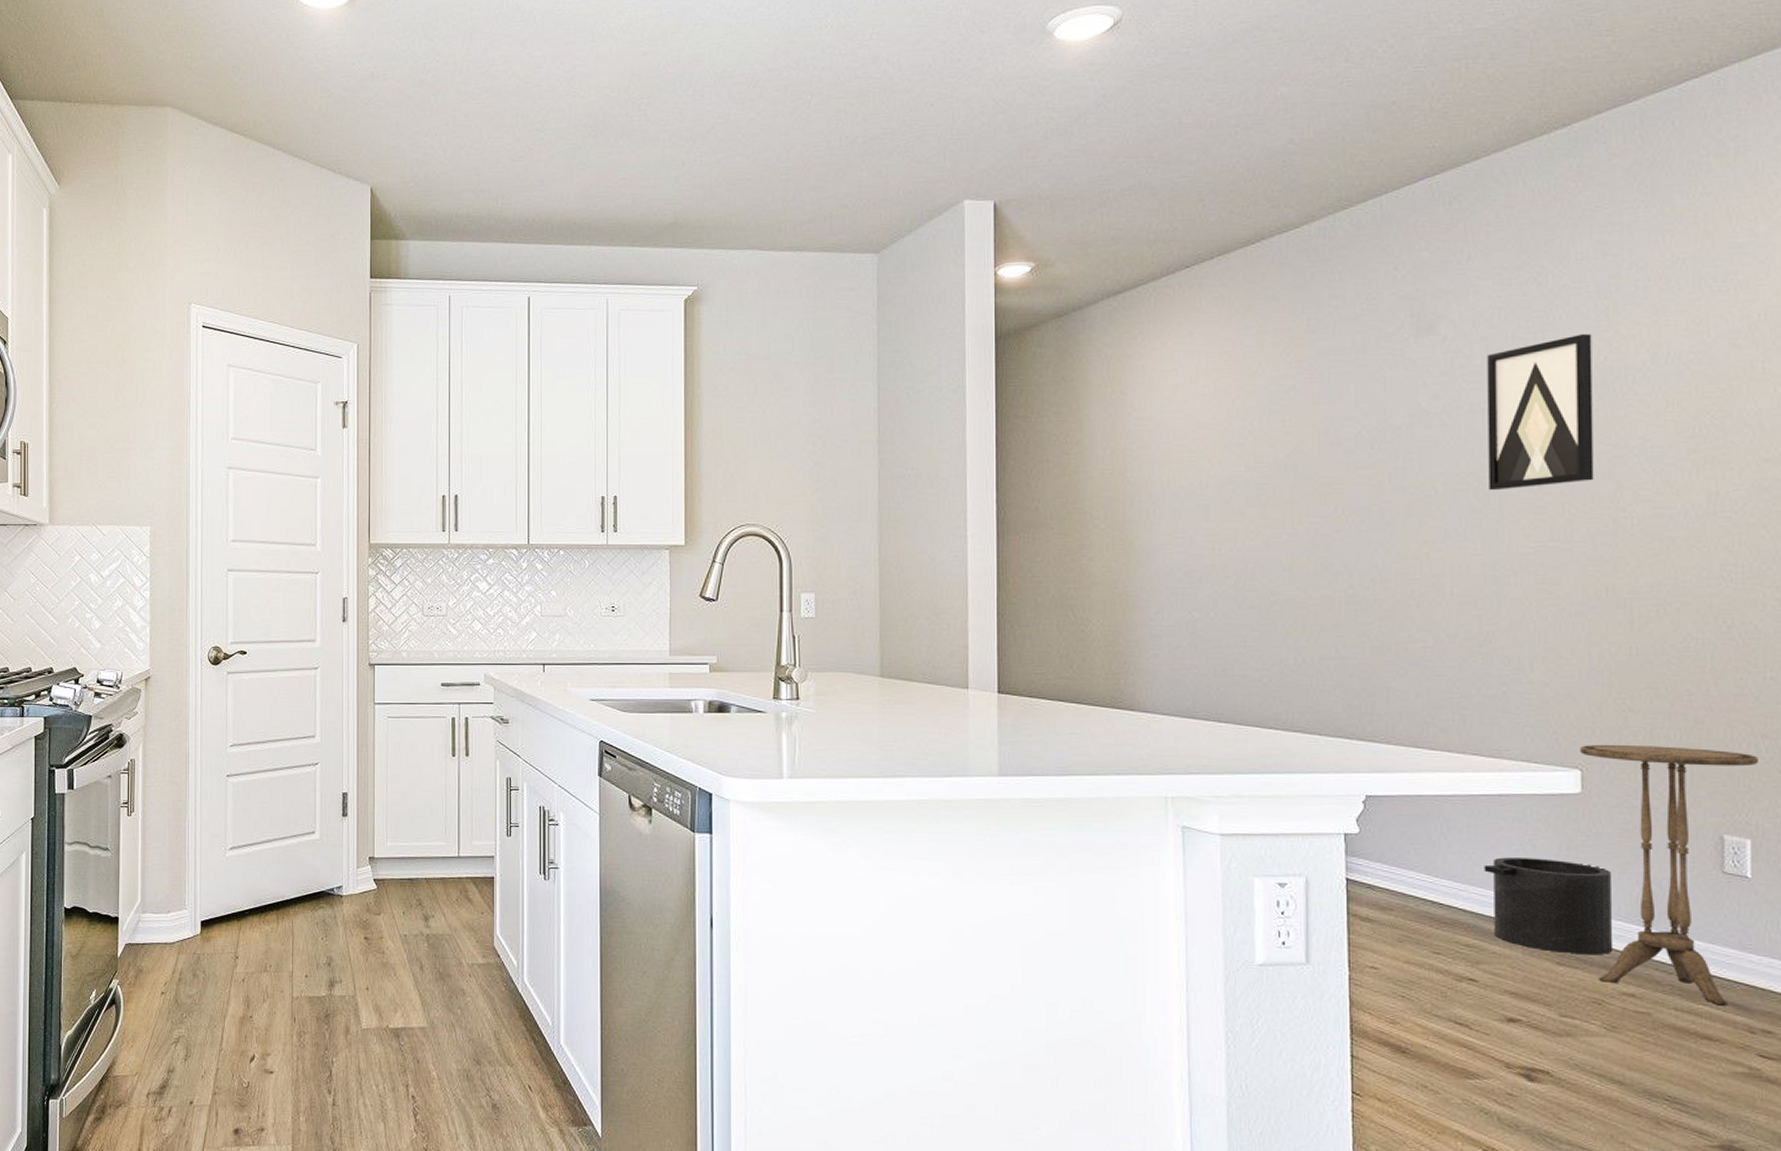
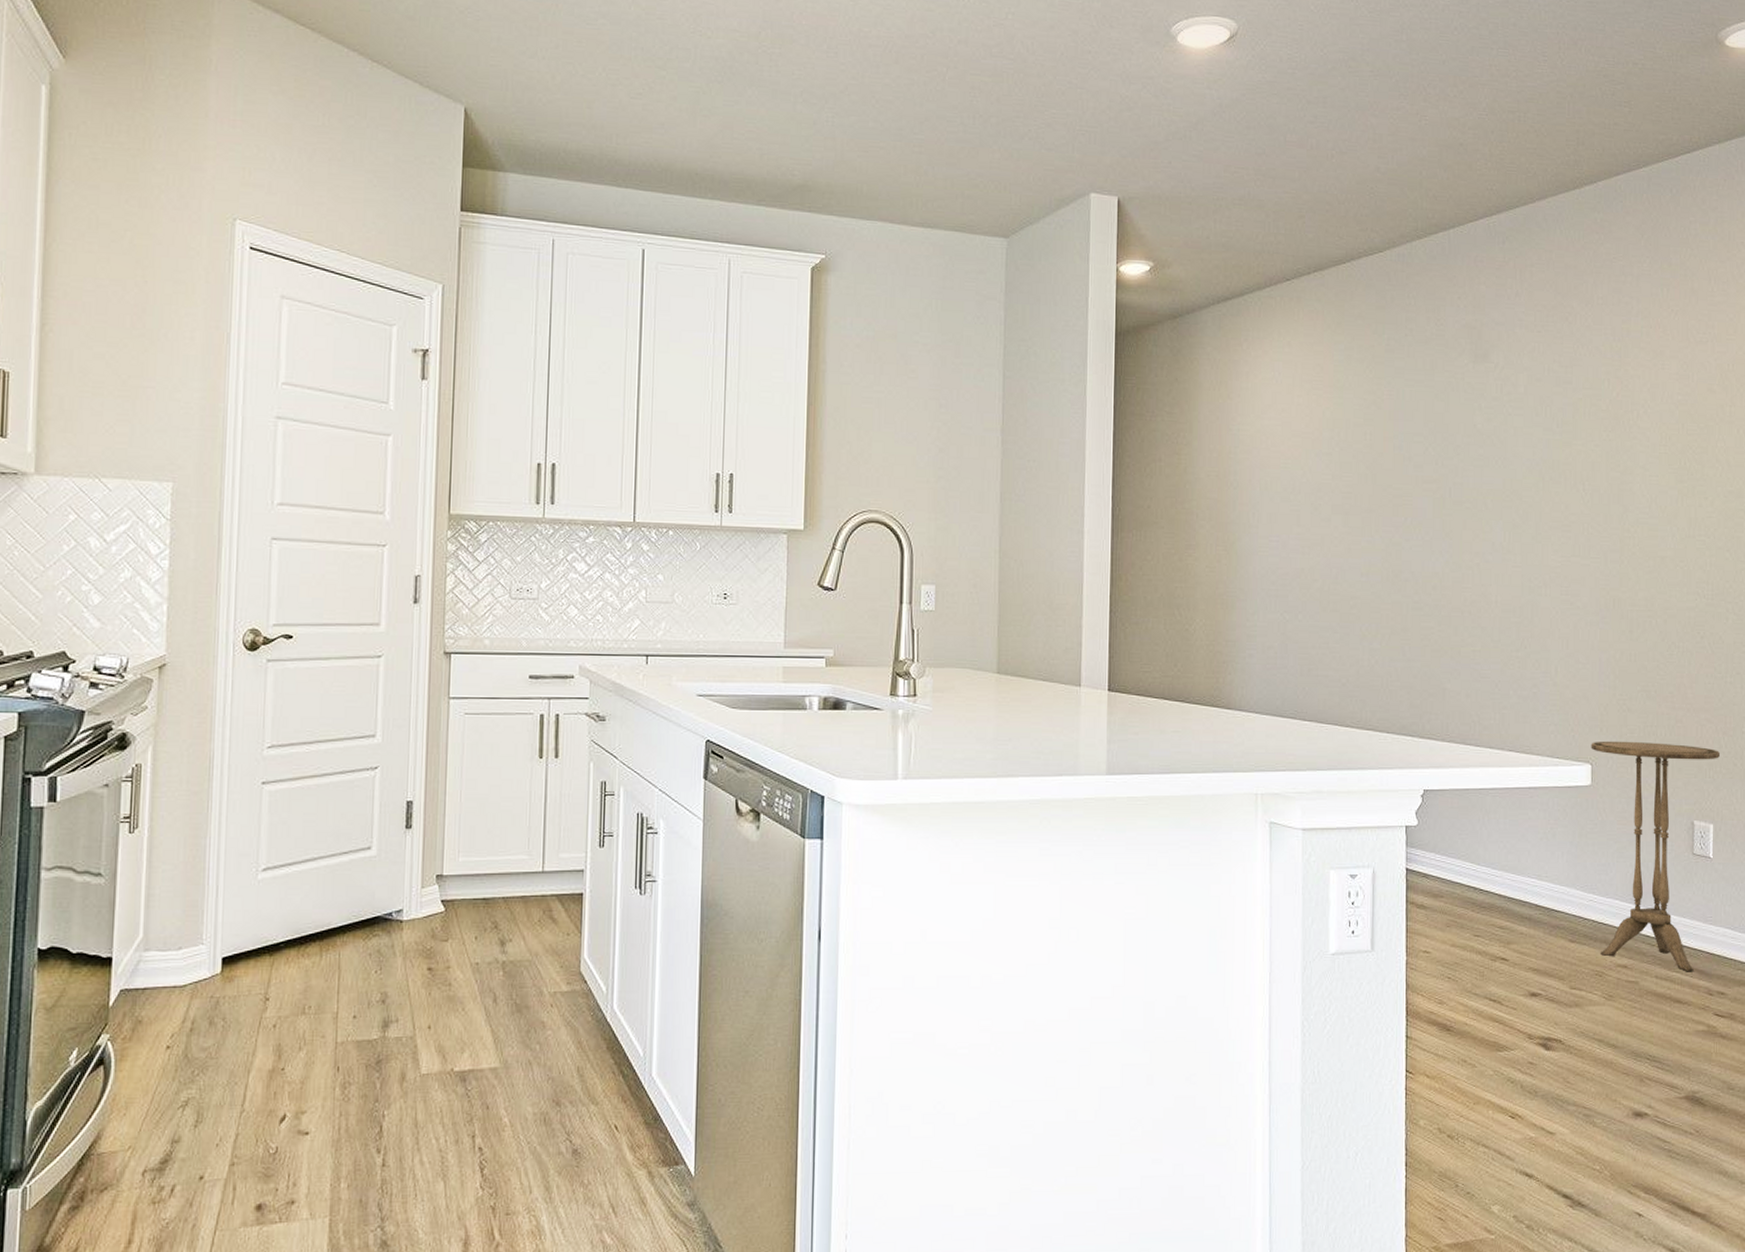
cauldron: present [1484,857,1612,955] -> none [1515,845,1611,932]
wall art: present [1487,334,1594,491] -> none [1527,371,1608,509]

